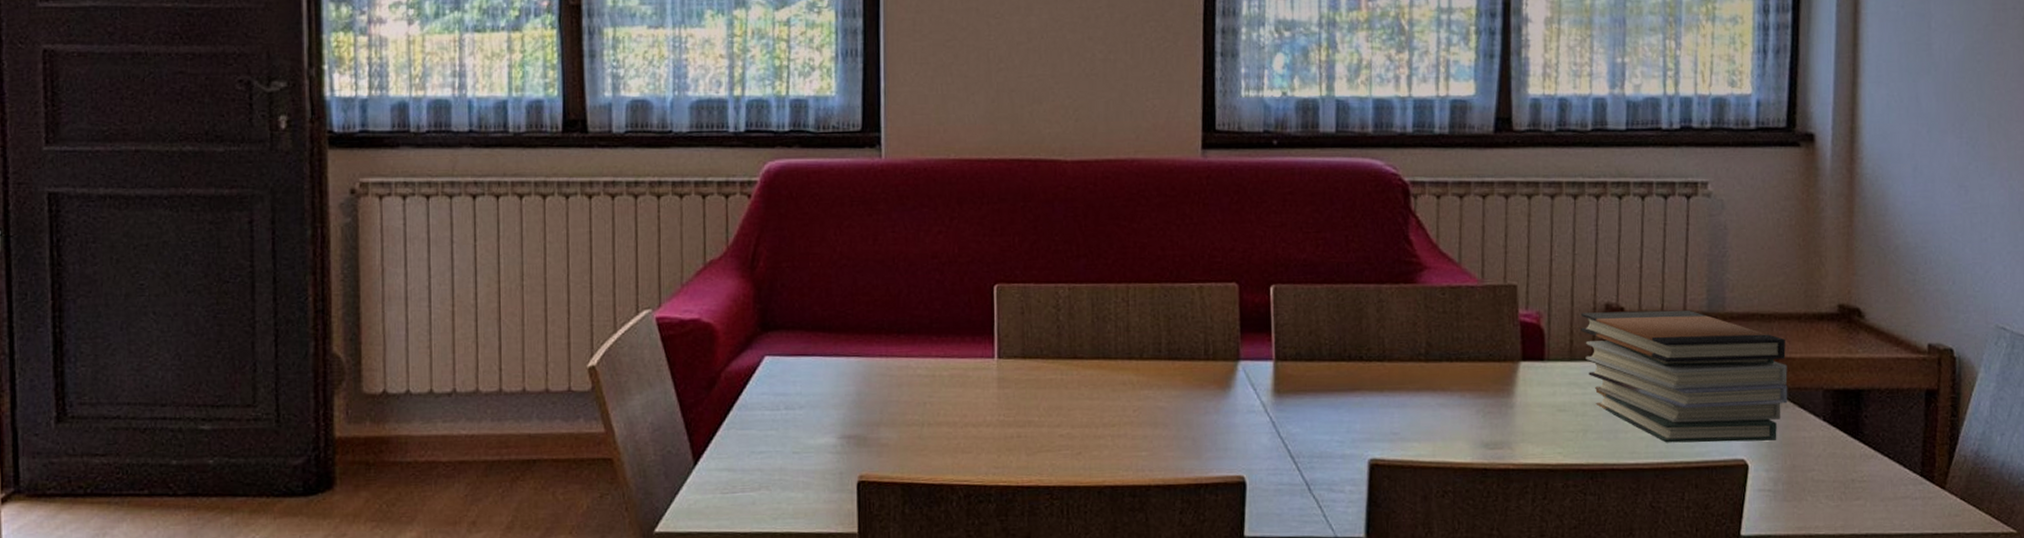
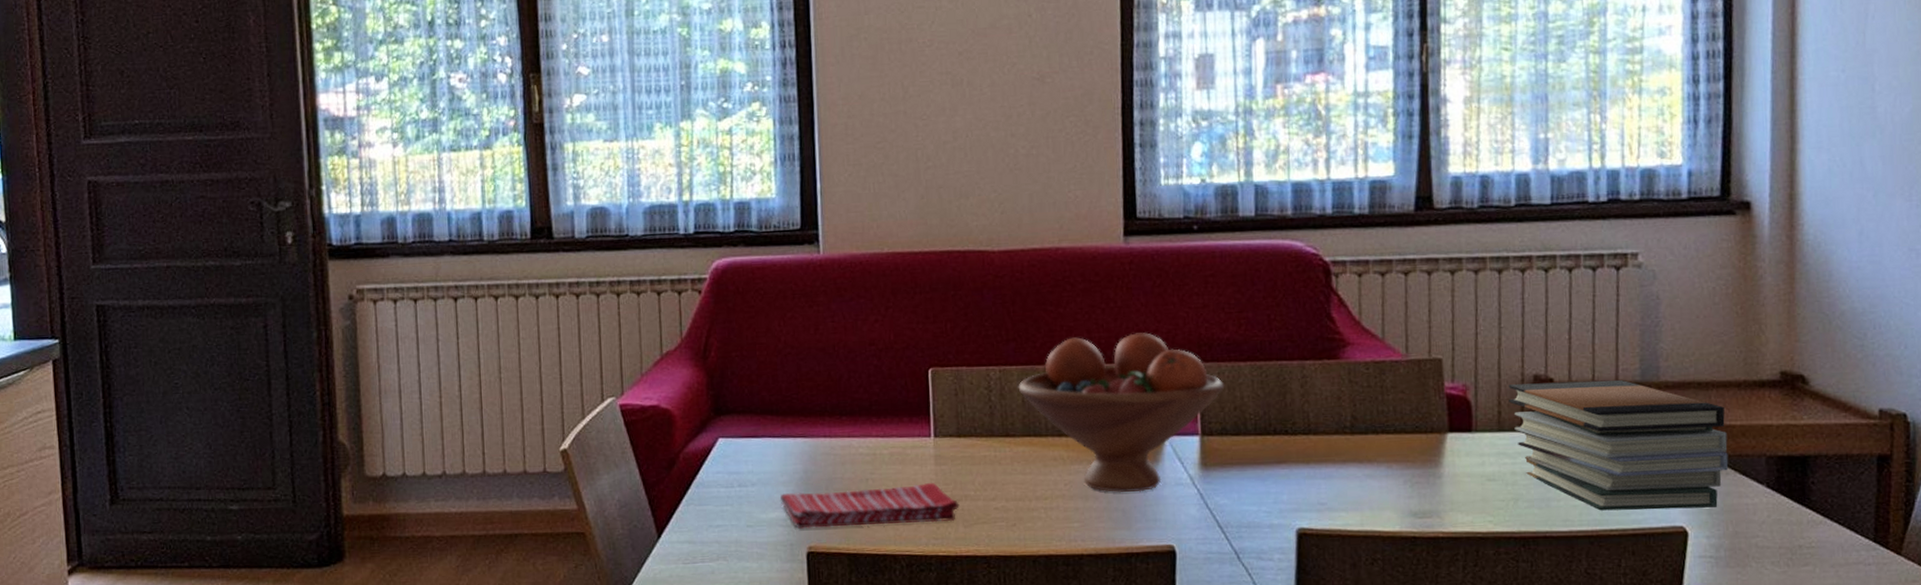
dish towel: none [831,406,1022,456] -> present [780,482,960,529]
fruit bowl: none [1088,251,1301,420] -> present [1018,332,1225,493]

